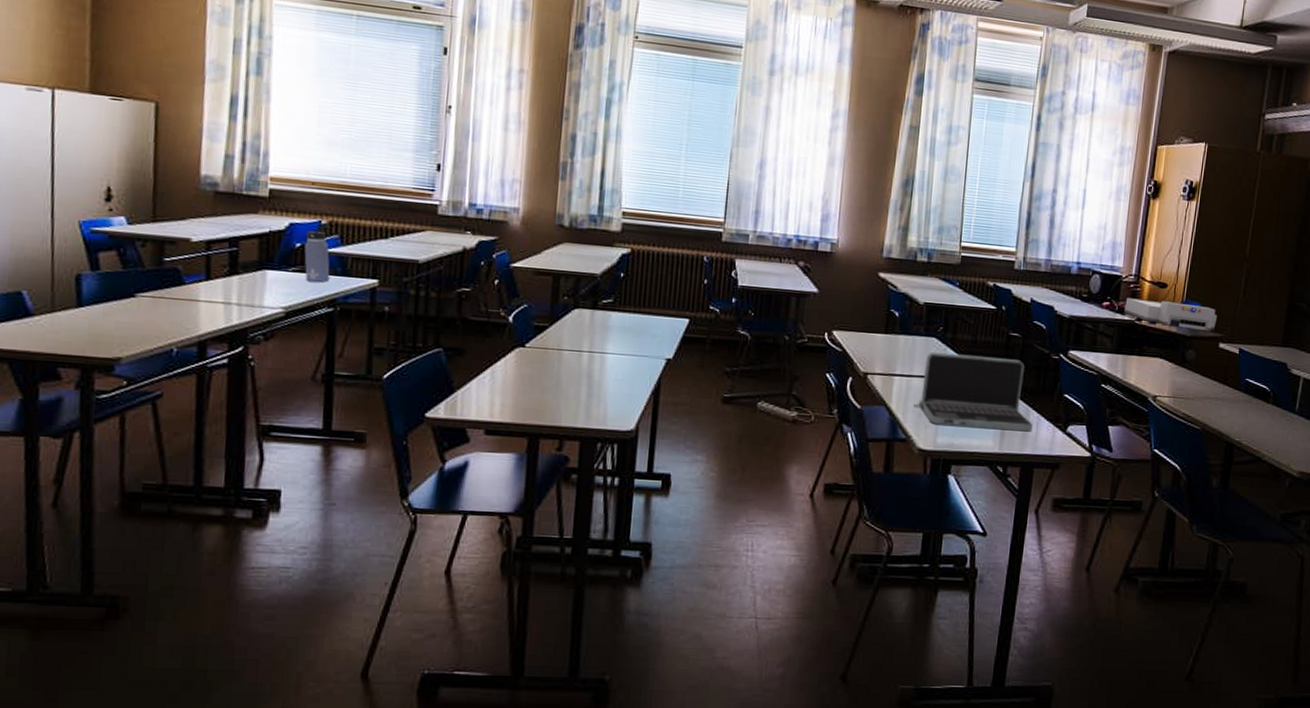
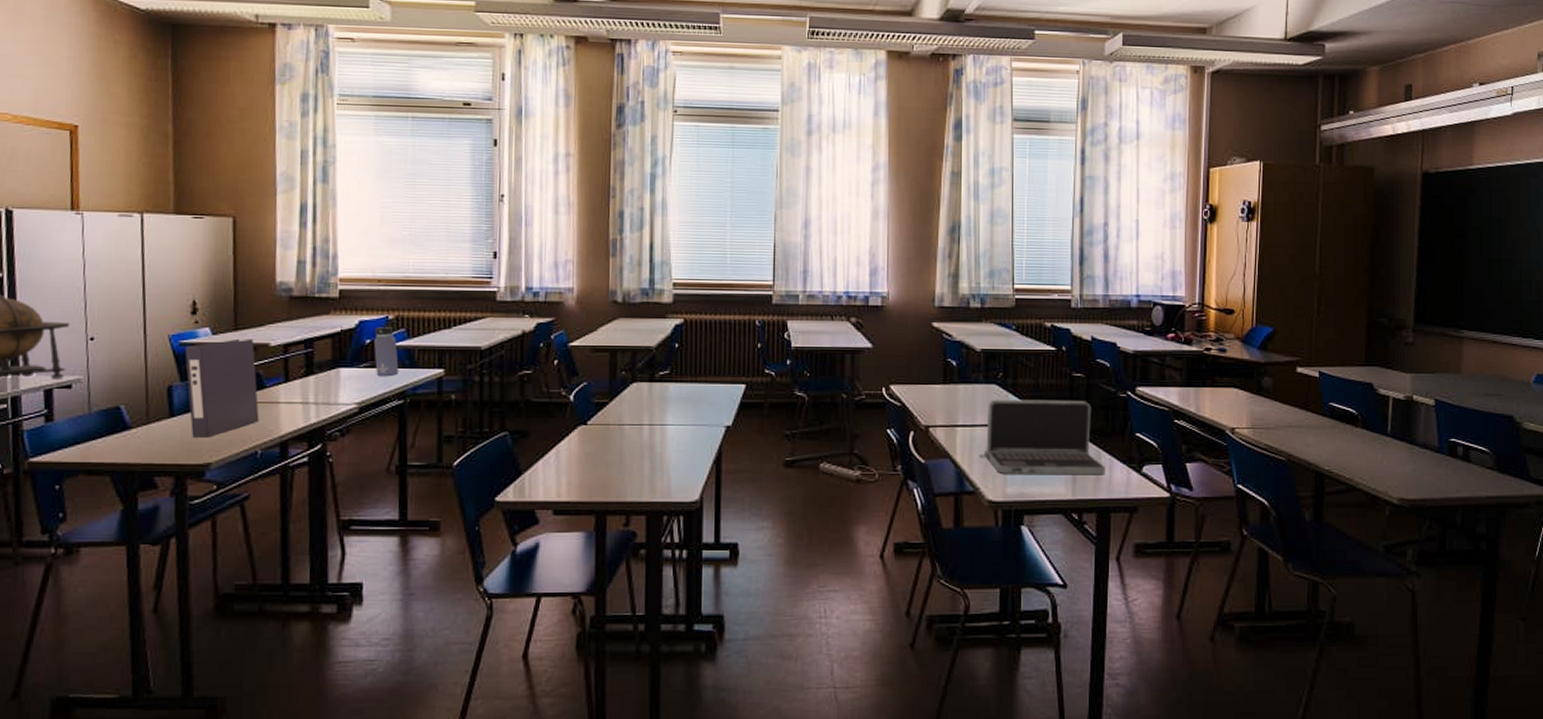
binder: none [96,230,177,331] -> present [184,338,260,438]
architectural model: present [1124,298,1218,332] -> none [1191,328,1292,356]

